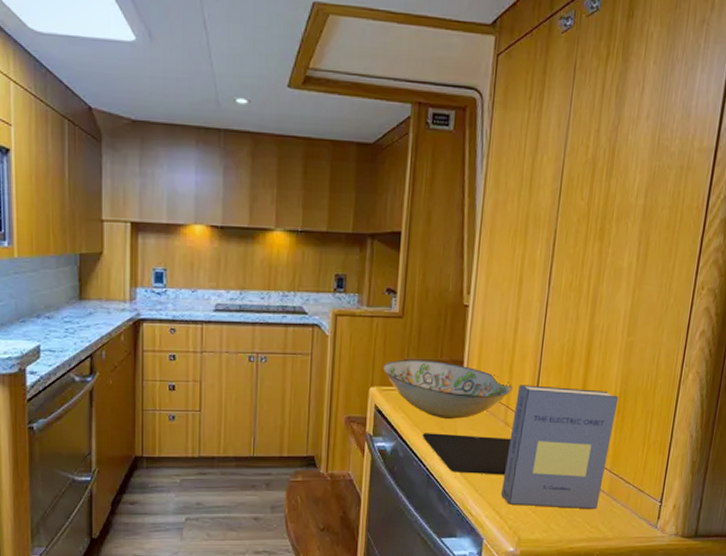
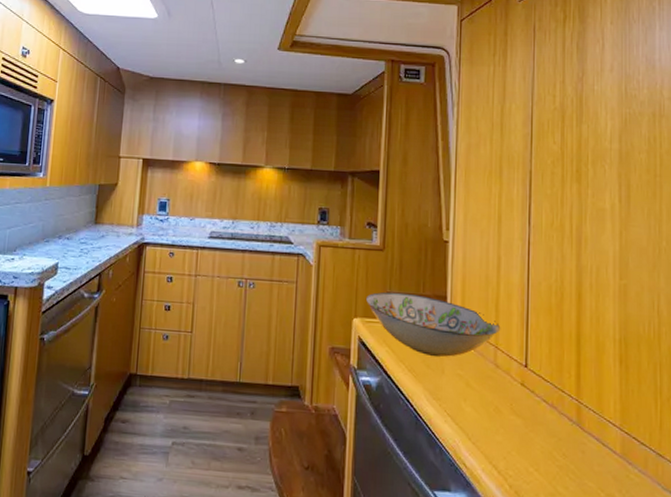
tablet: present [422,433,511,475] -> none [407,369,503,424]
book: present [501,385,619,510] -> none [498,324,619,474]

